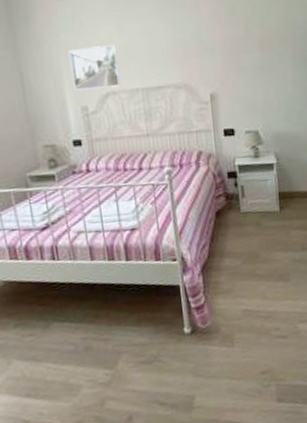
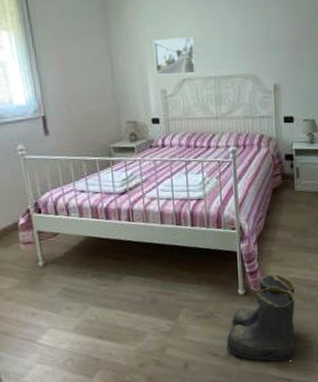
boots: none [173,307,251,406] -> present [226,274,295,362]

